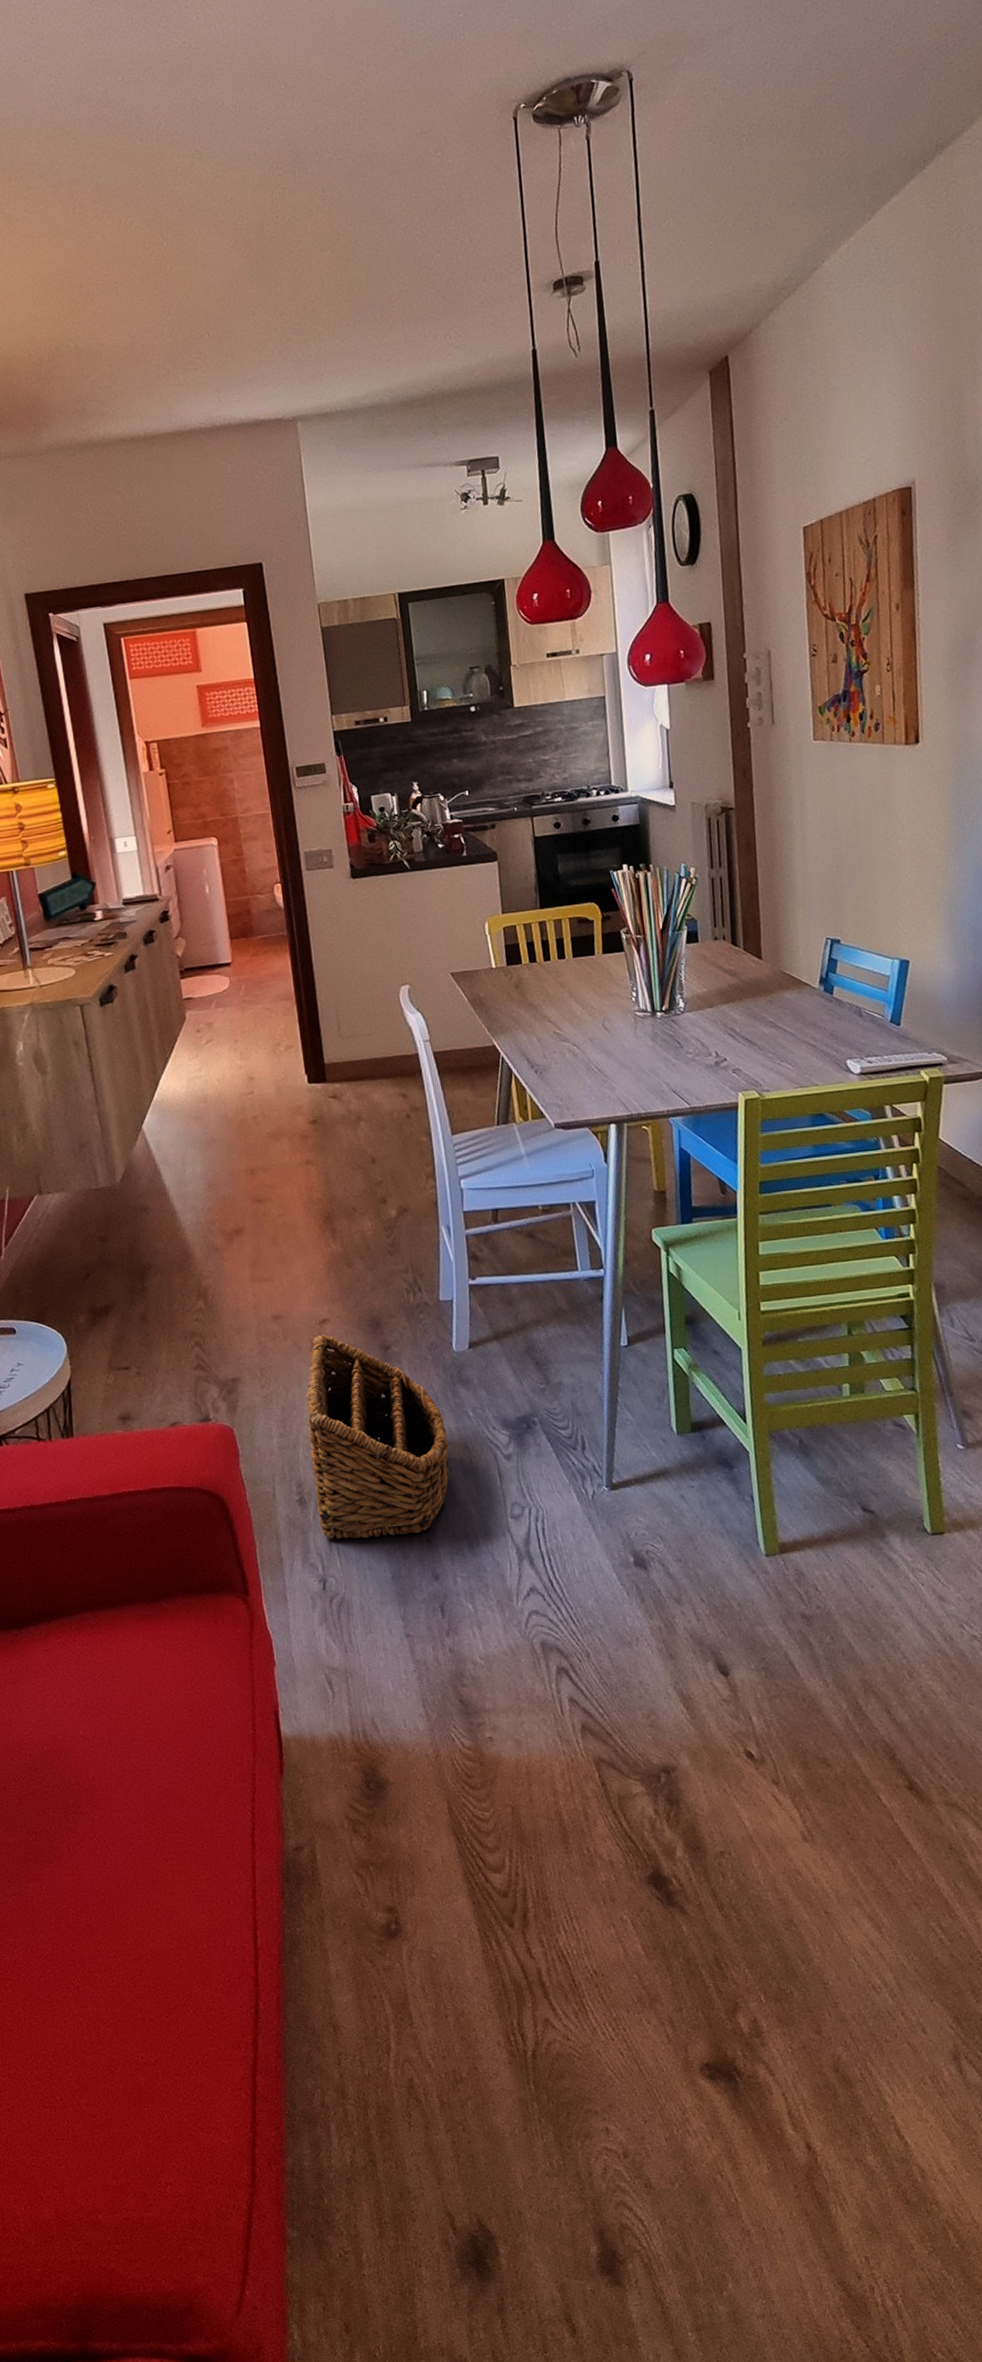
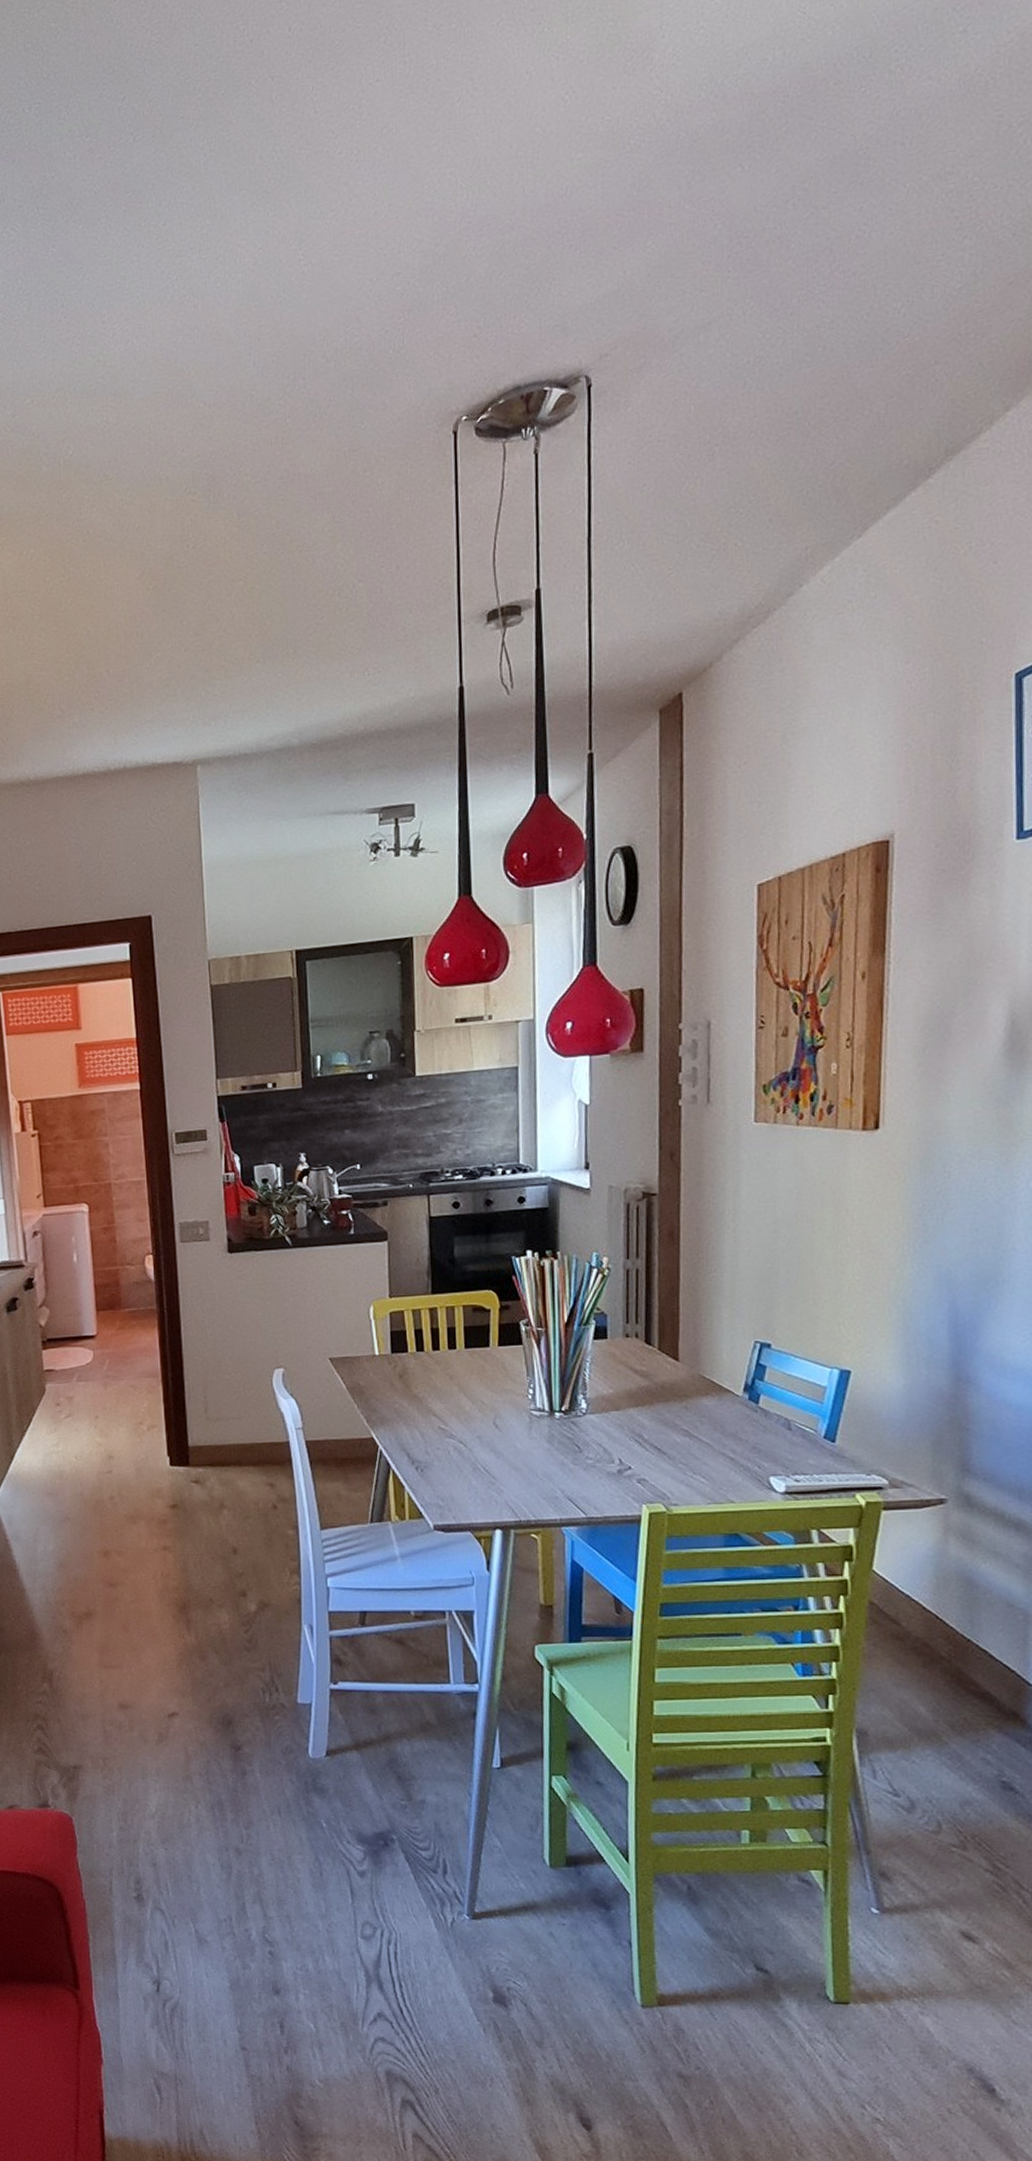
basket: present [306,1334,450,1539] -> none [148,1728,298,1944]

